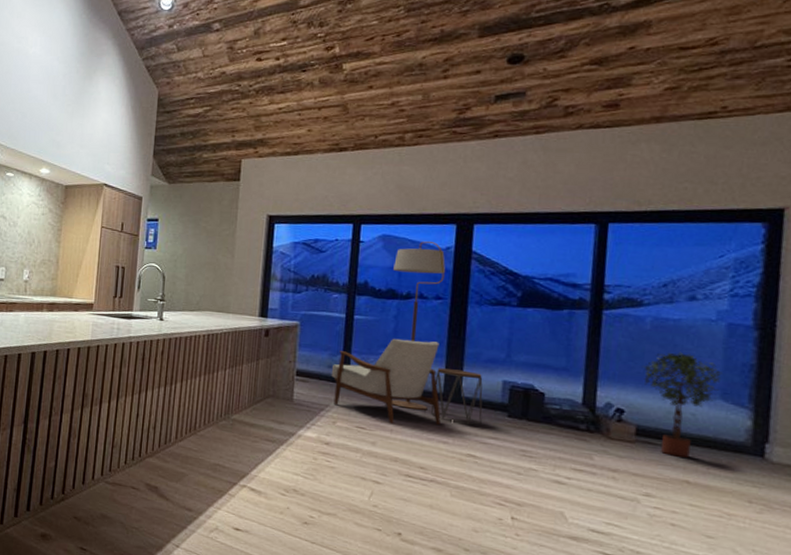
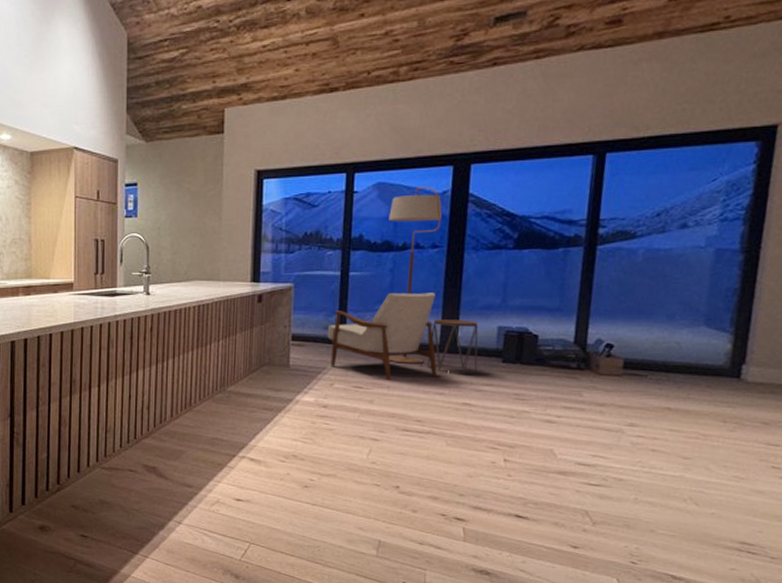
potted tree: present [643,351,722,459] -> none [633,281,708,387]

